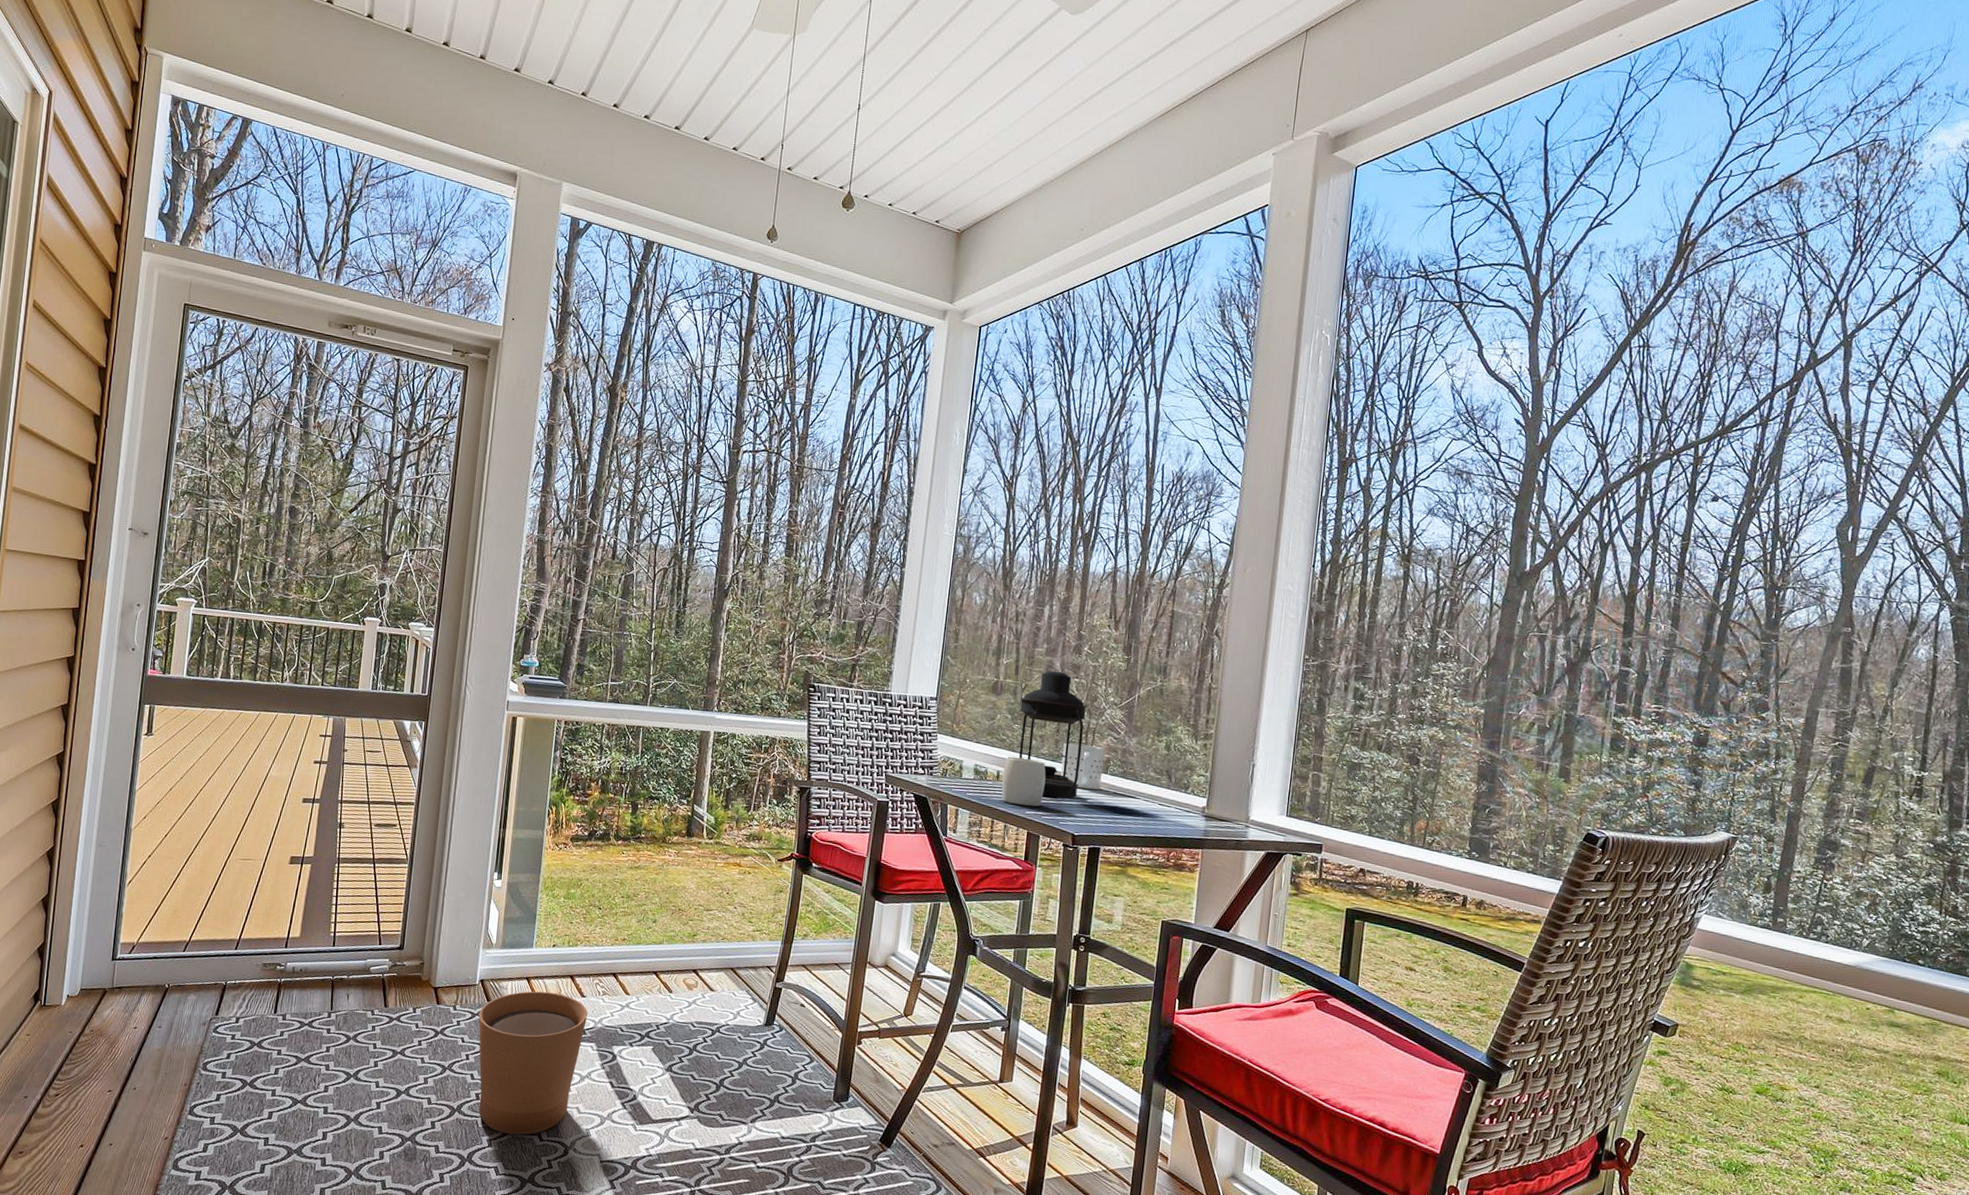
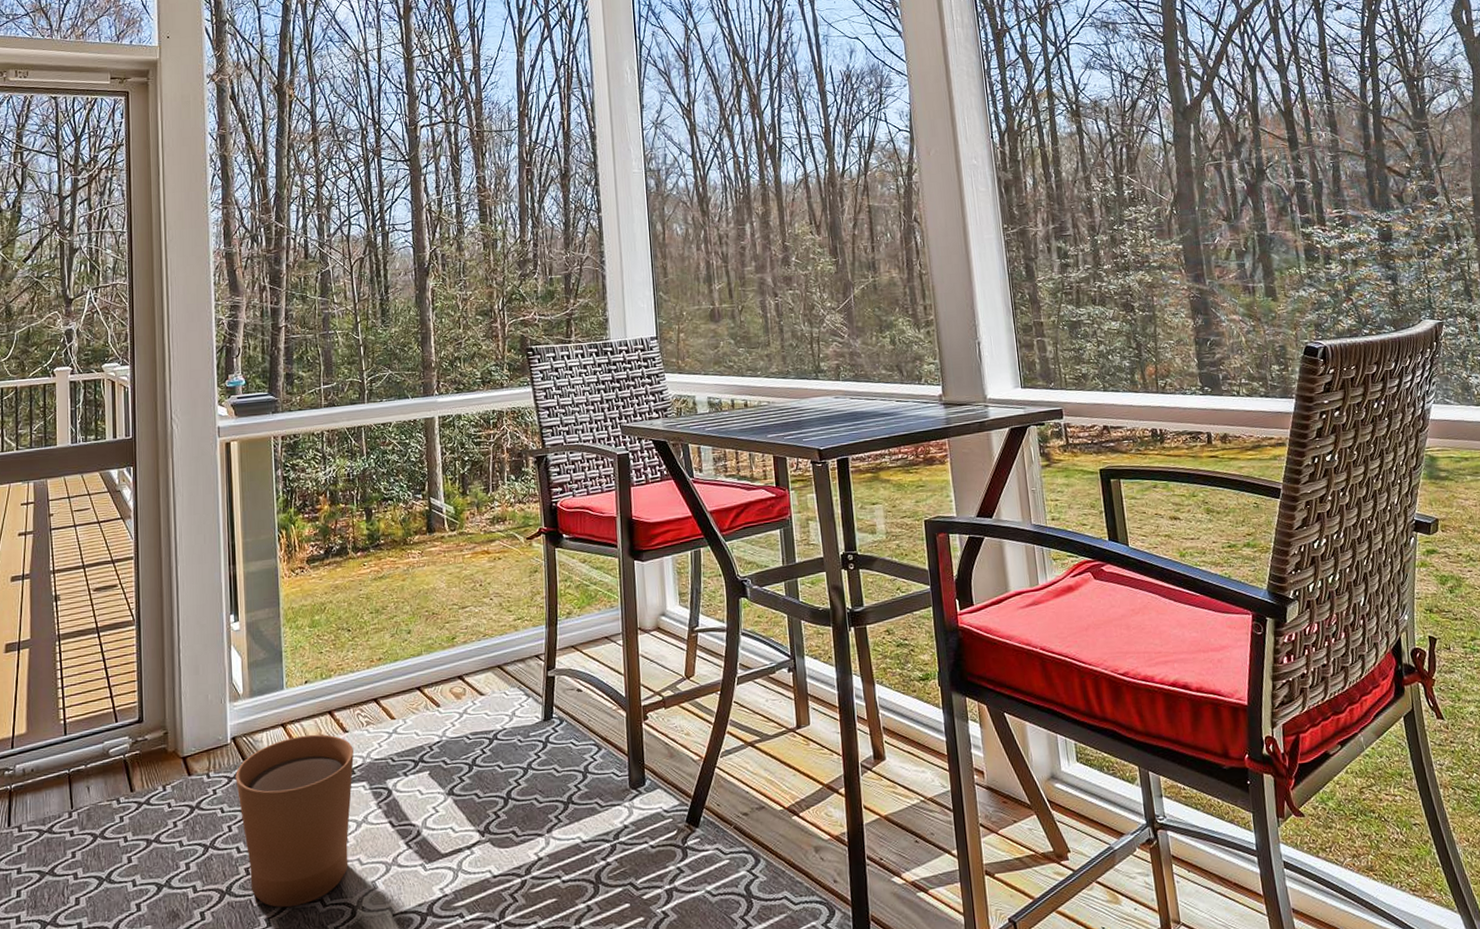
mug: present [1001,756,1046,807] -> none [736,380,782,431]
lantern: present [1017,671,1087,799] -> none [739,287,815,416]
mug: present [1060,742,1105,790] -> none [791,354,836,401]

